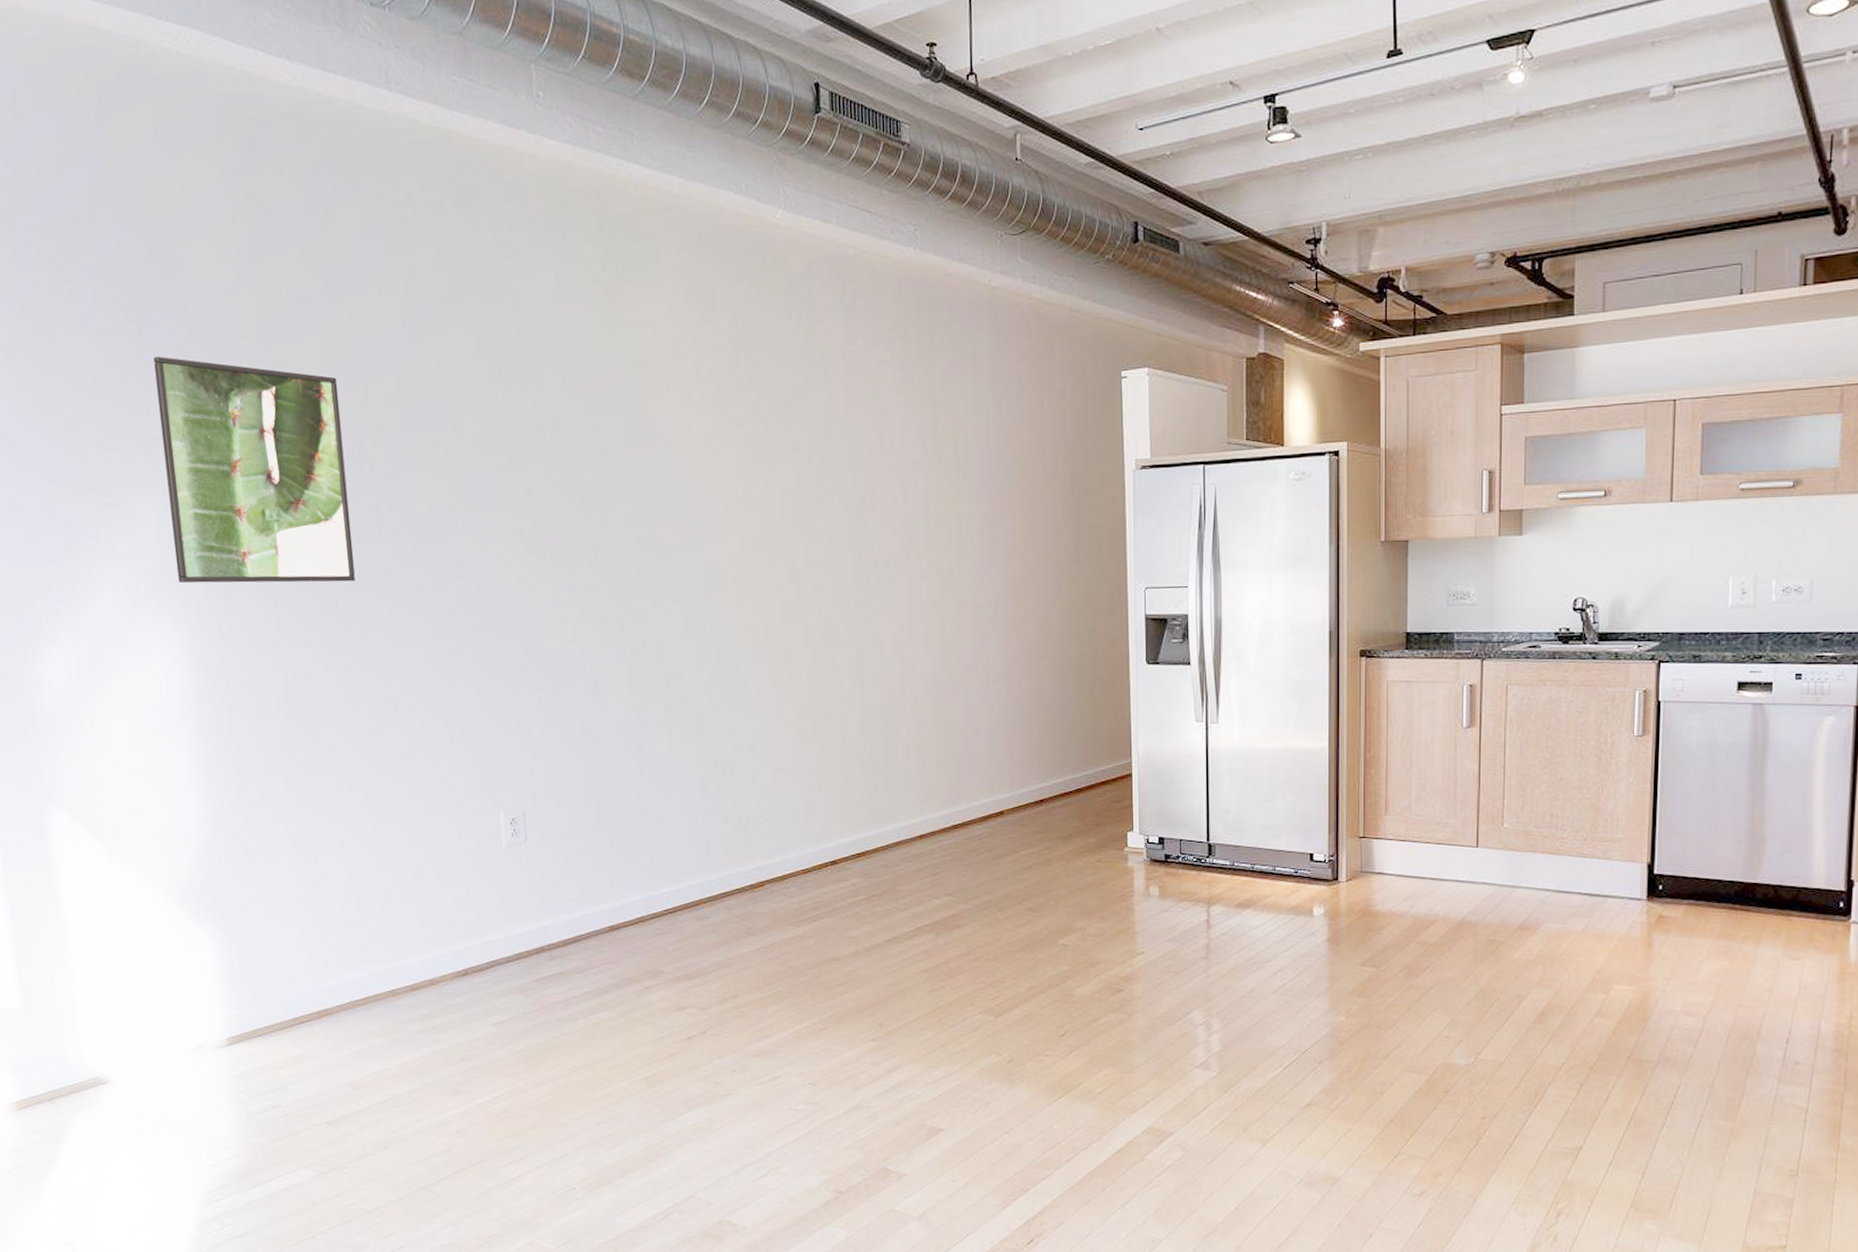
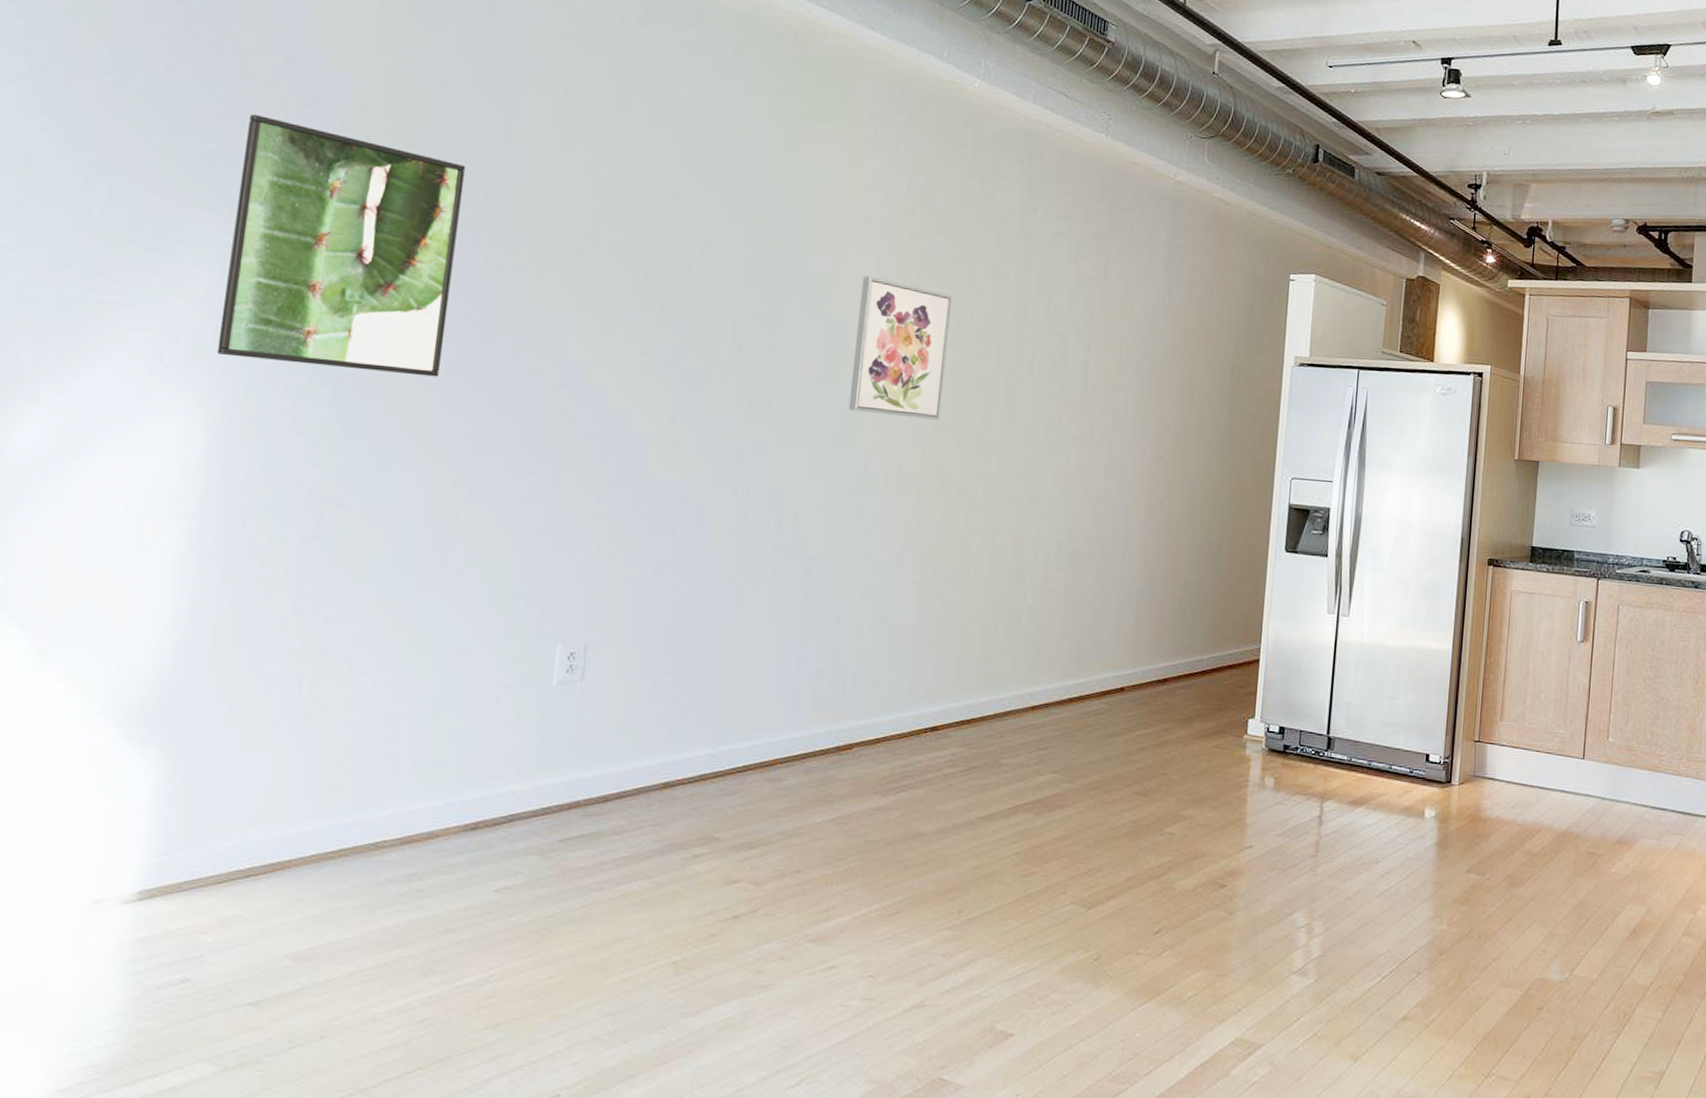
wall art: none [702,433,794,570] -> present [848,276,952,420]

